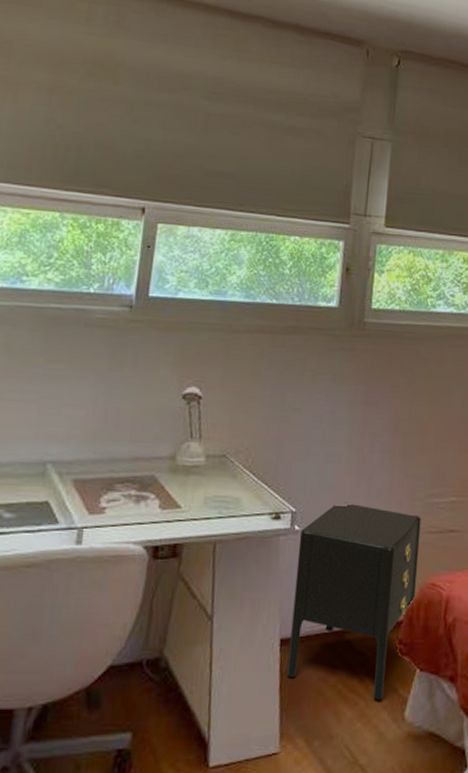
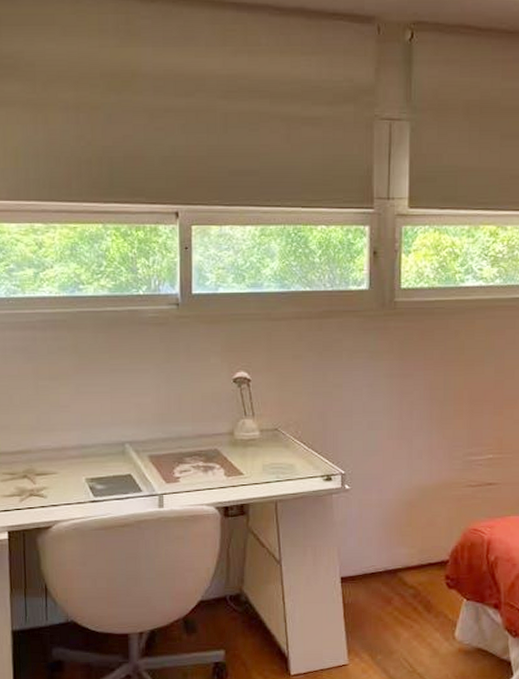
nightstand: present [286,502,421,699] -> none [348,463,461,623]

